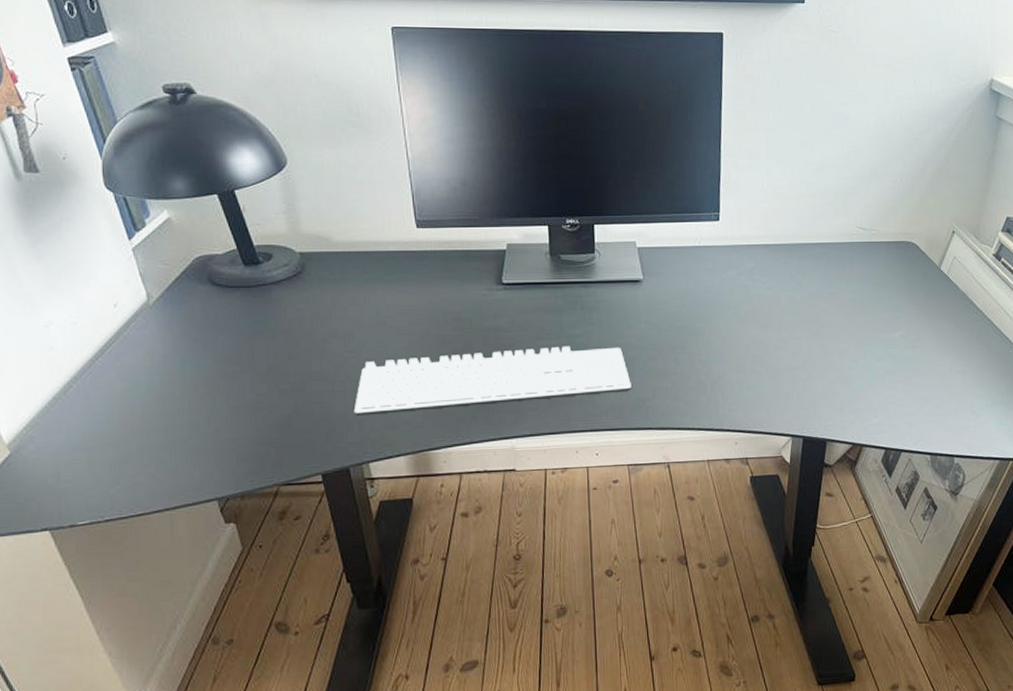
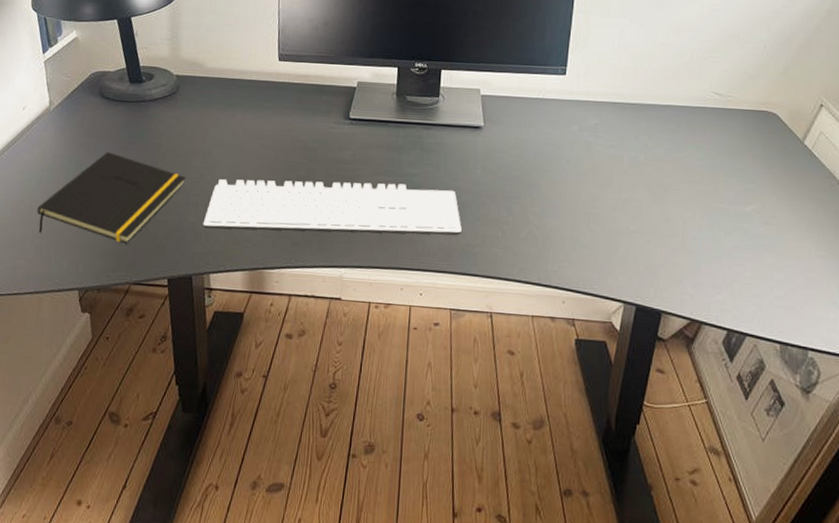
notepad: none [151,345,327,445] -> present [37,152,186,244]

